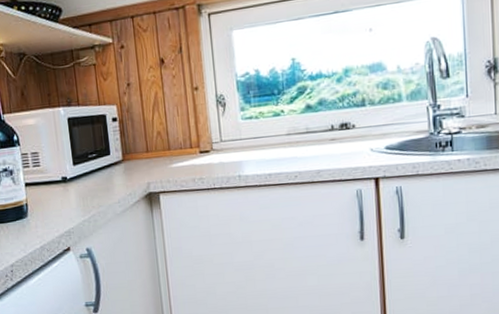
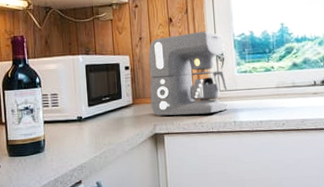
coffee maker: none [138,72,232,173] -> present [148,31,229,116]

